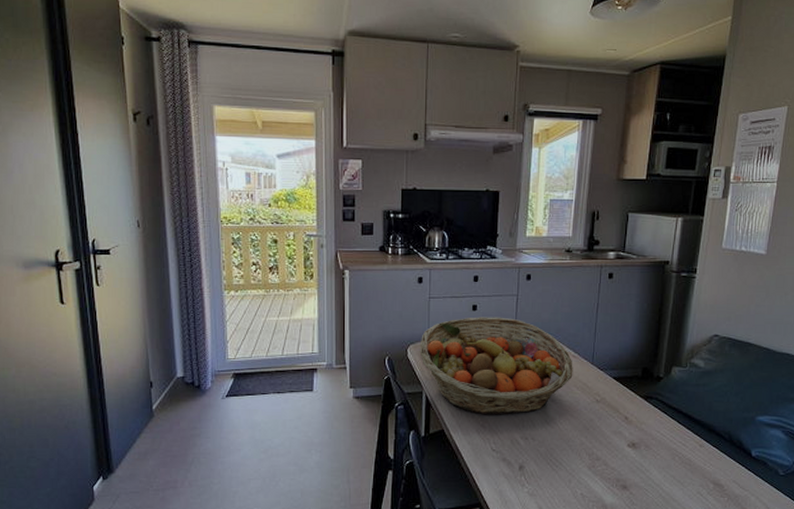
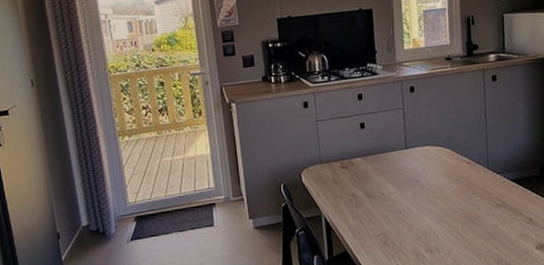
fruit basket: present [419,317,573,415] -> none [312,132,470,232]

